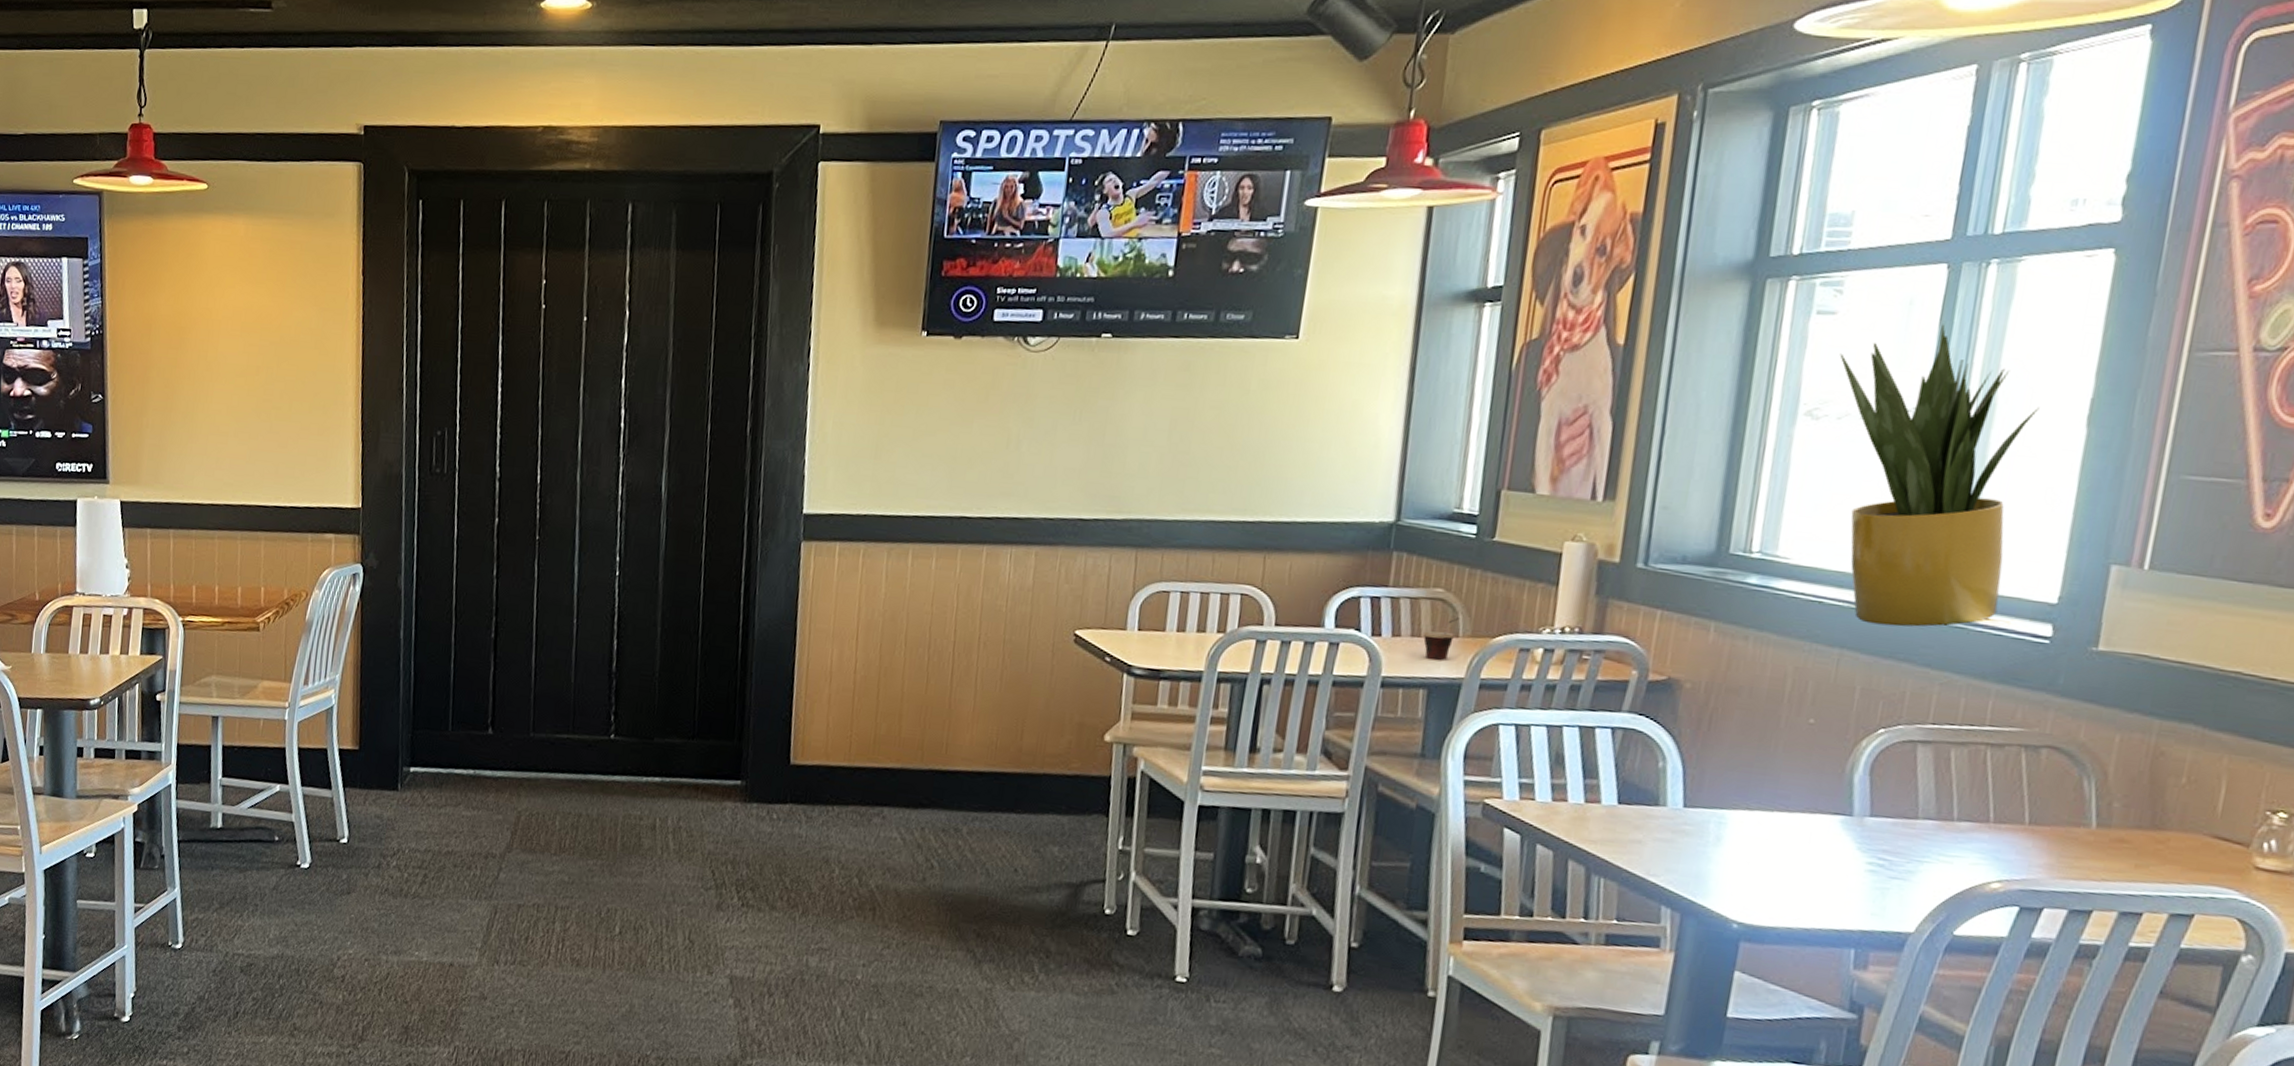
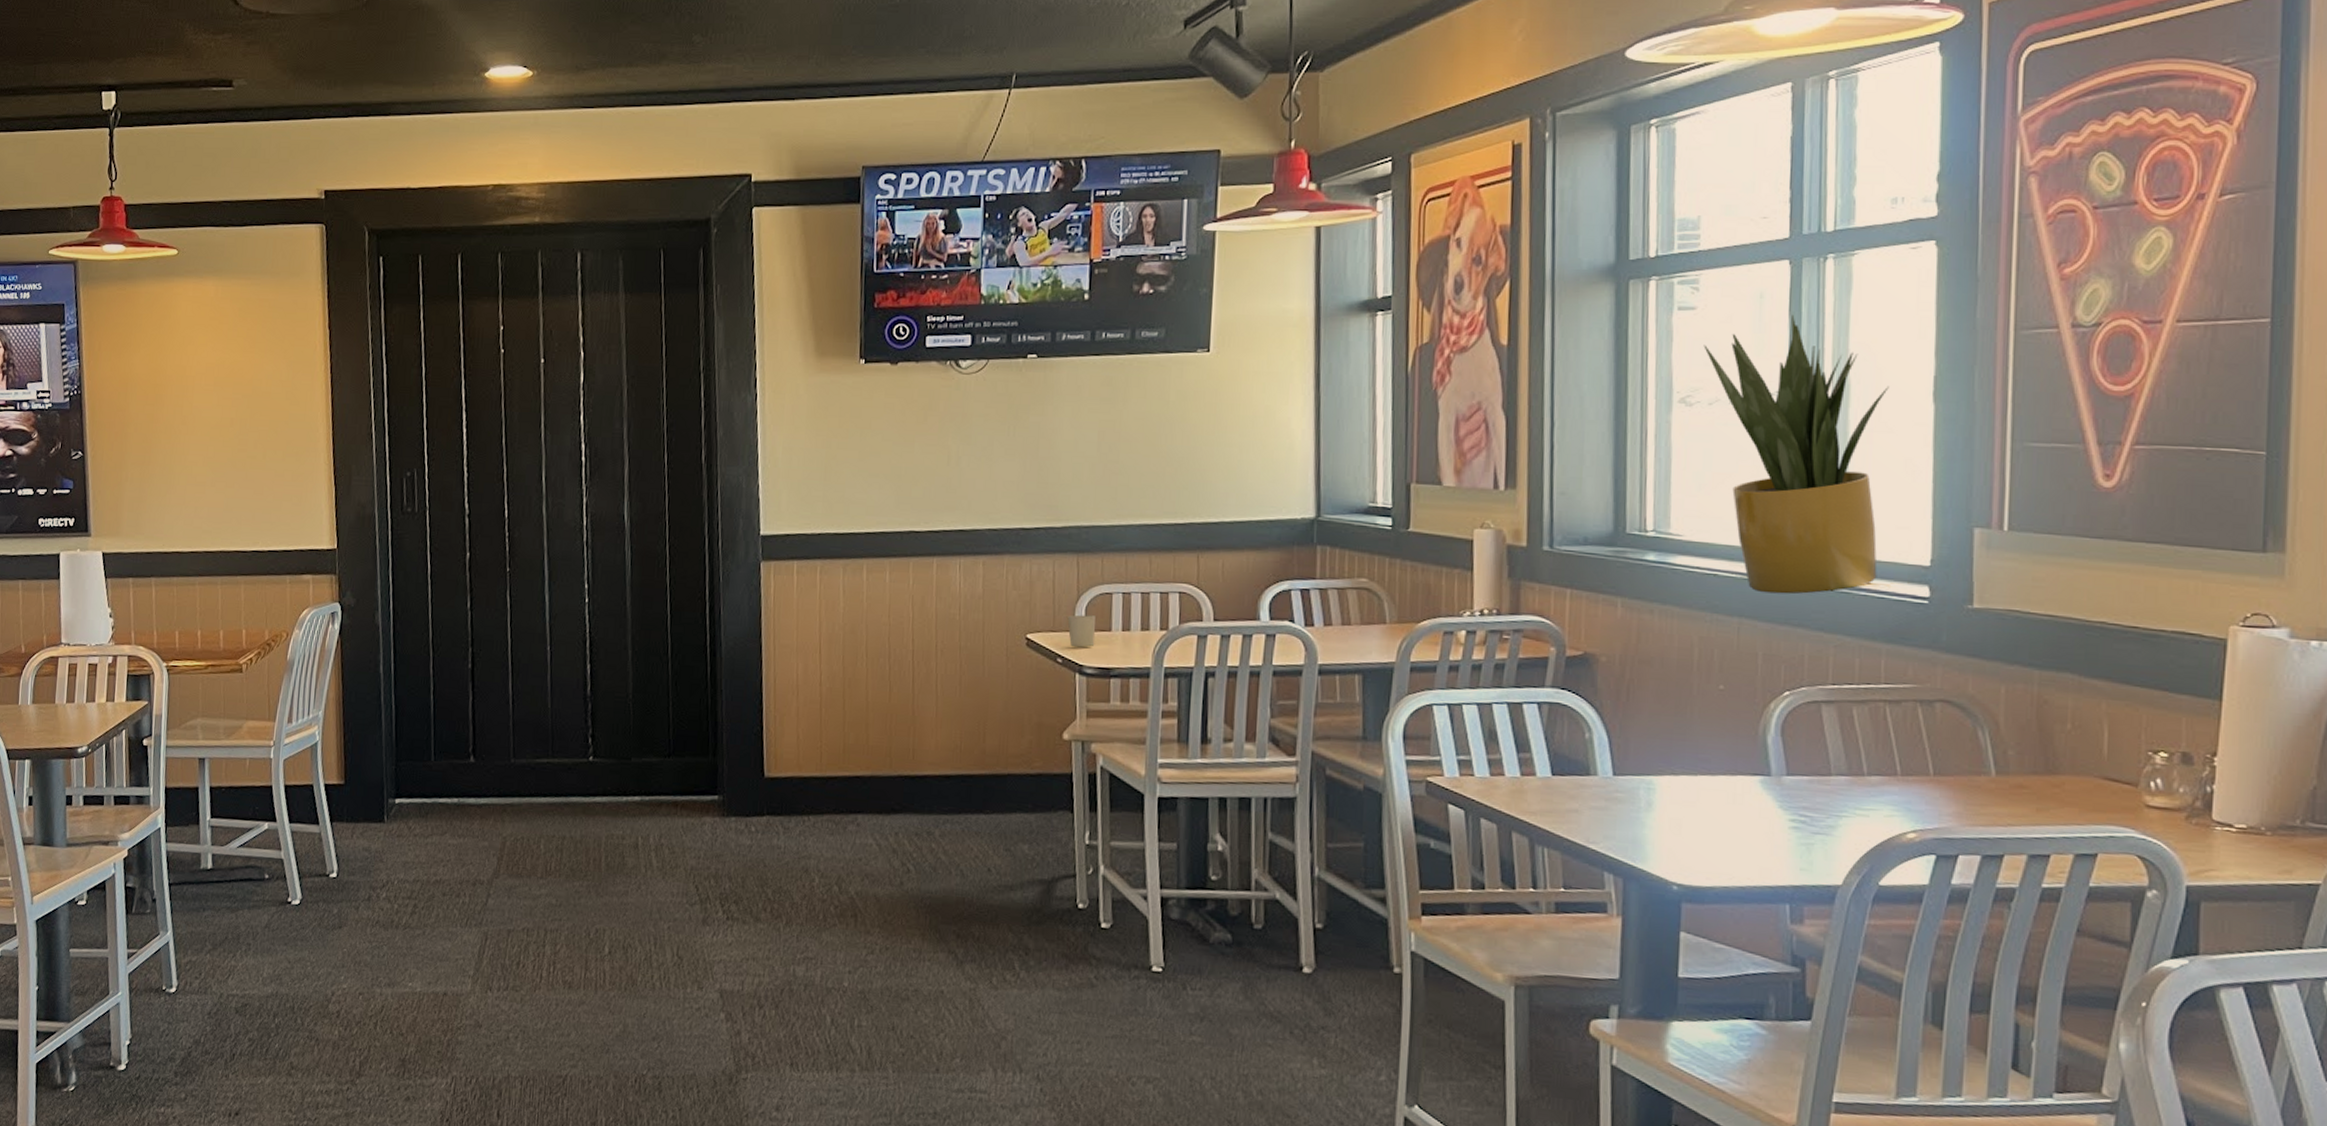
cup: none [1119,612,1150,647] -> present [1067,615,1096,648]
cup: present [1423,617,1460,660] -> none [1352,605,1386,646]

